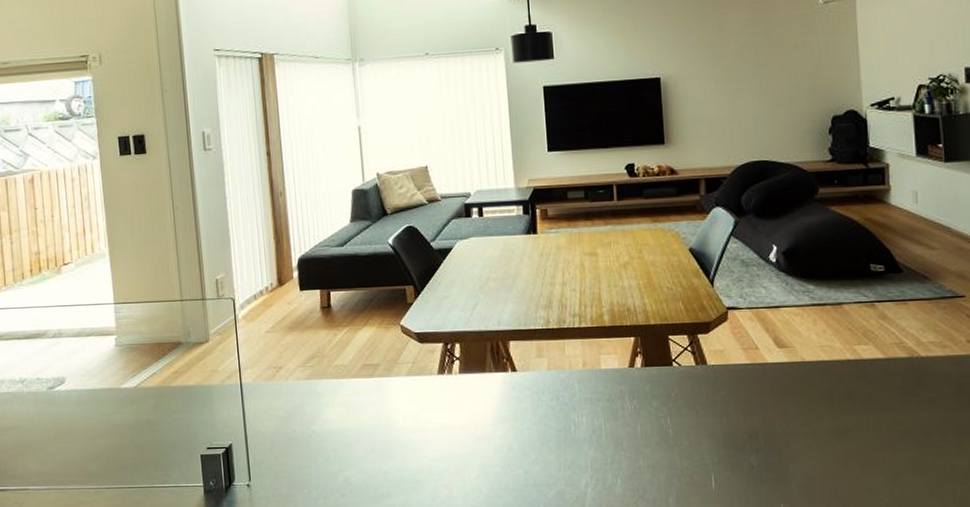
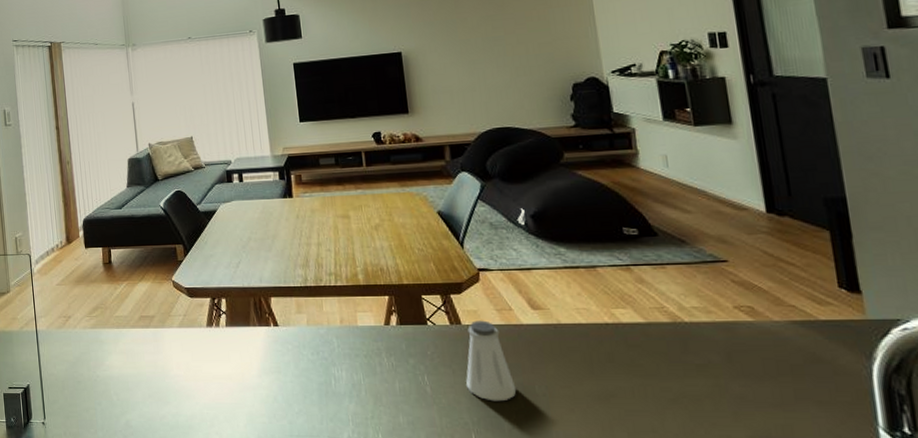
saltshaker: none [708,360,758,441] -> present [465,320,517,402]

